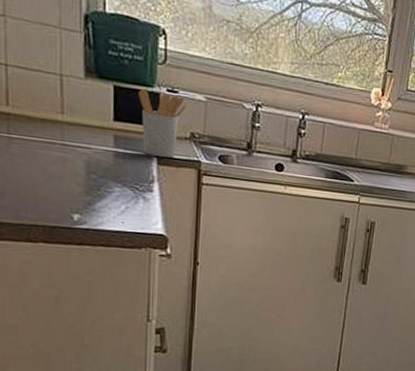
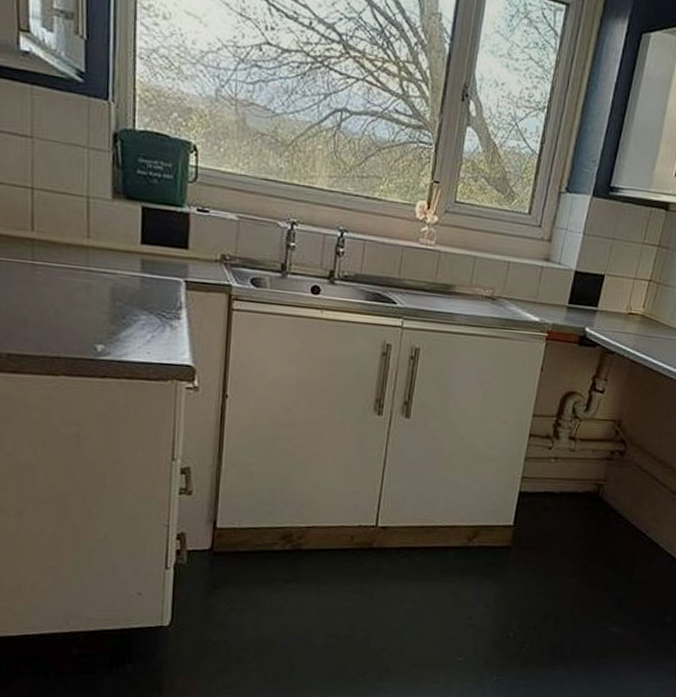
utensil holder: present [138,89,186,158] -> none [167,209,217,282]

